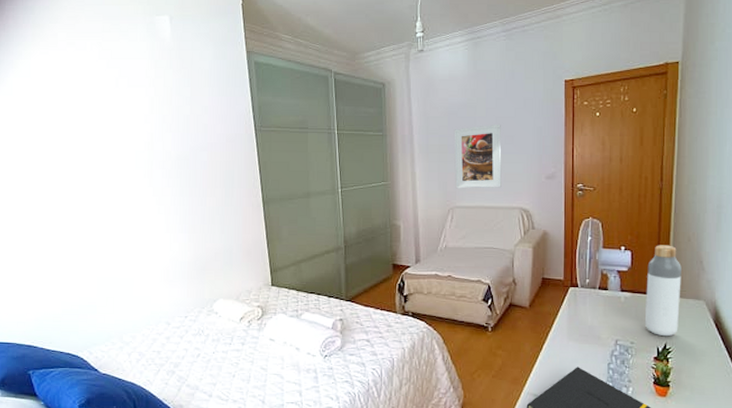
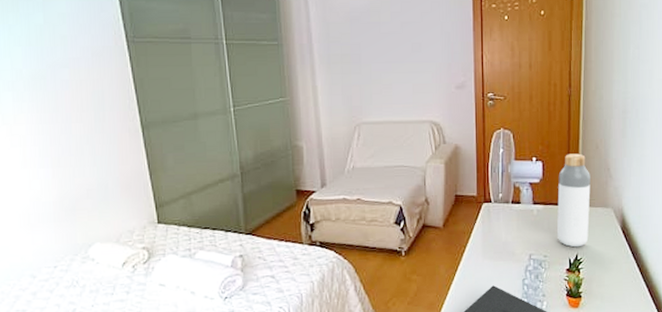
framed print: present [454,124,502,189] -> none [357,29,410,103]

